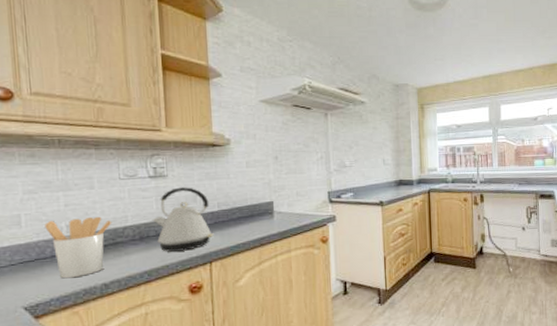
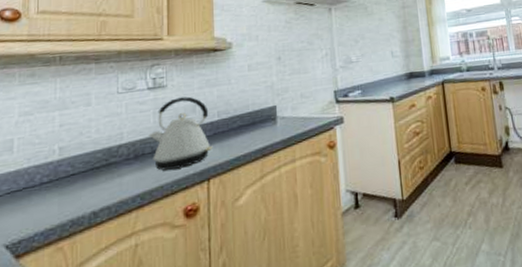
utensil holder: present [45,216,112,279] -> none [37,135,107,209]

